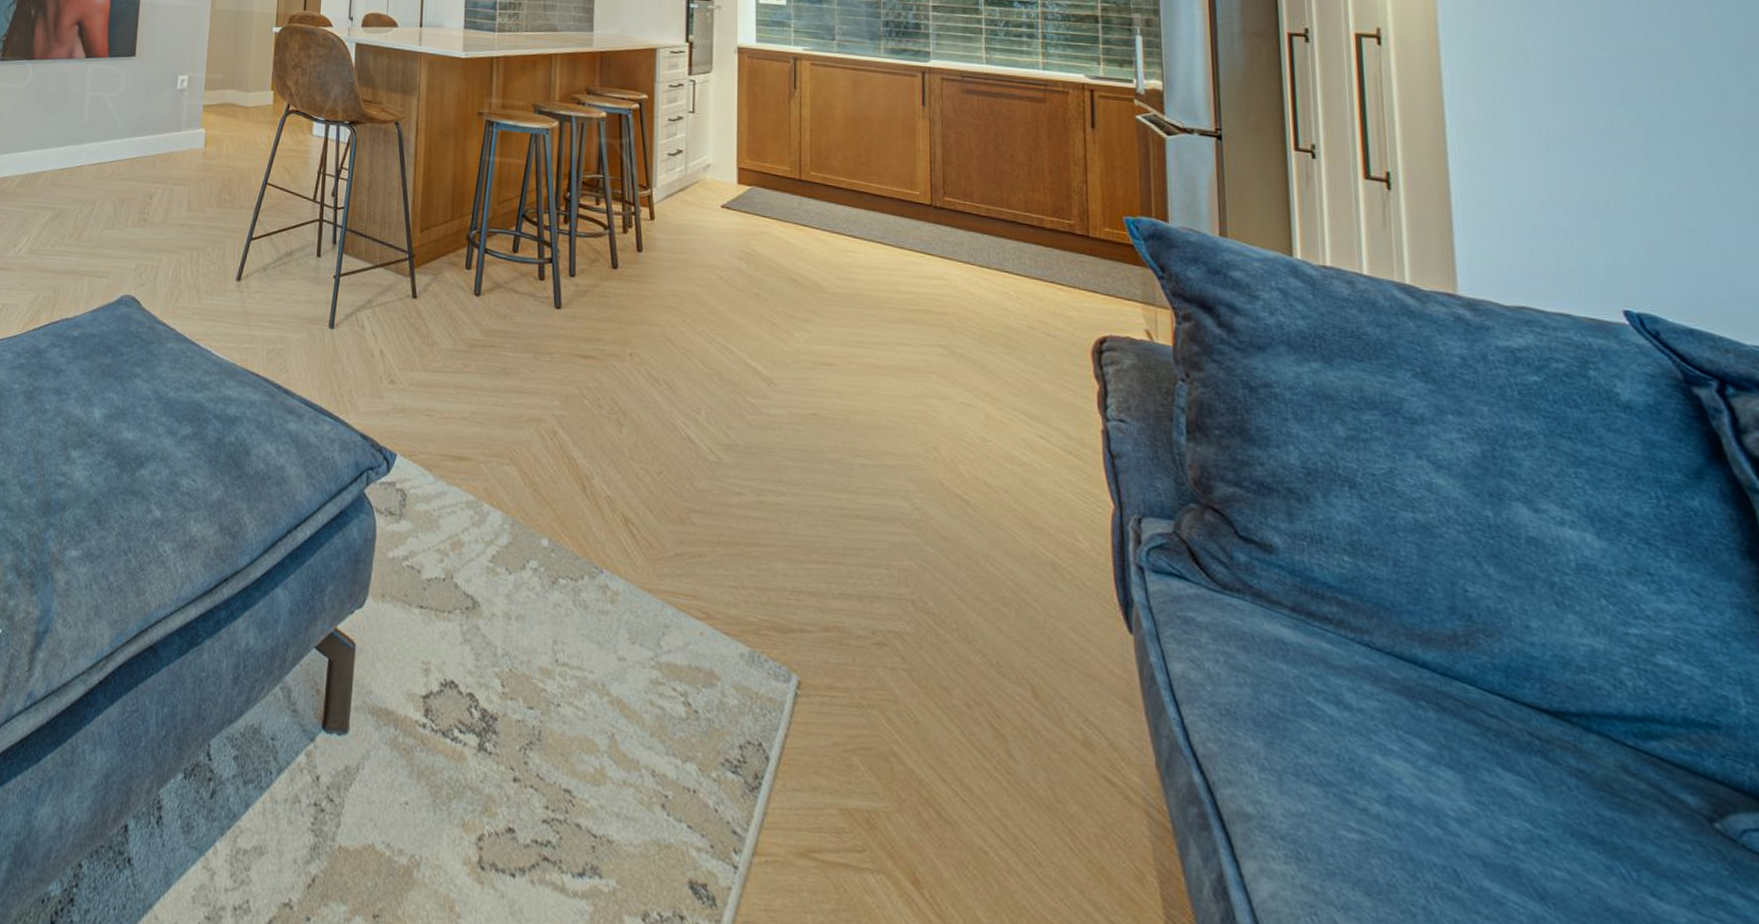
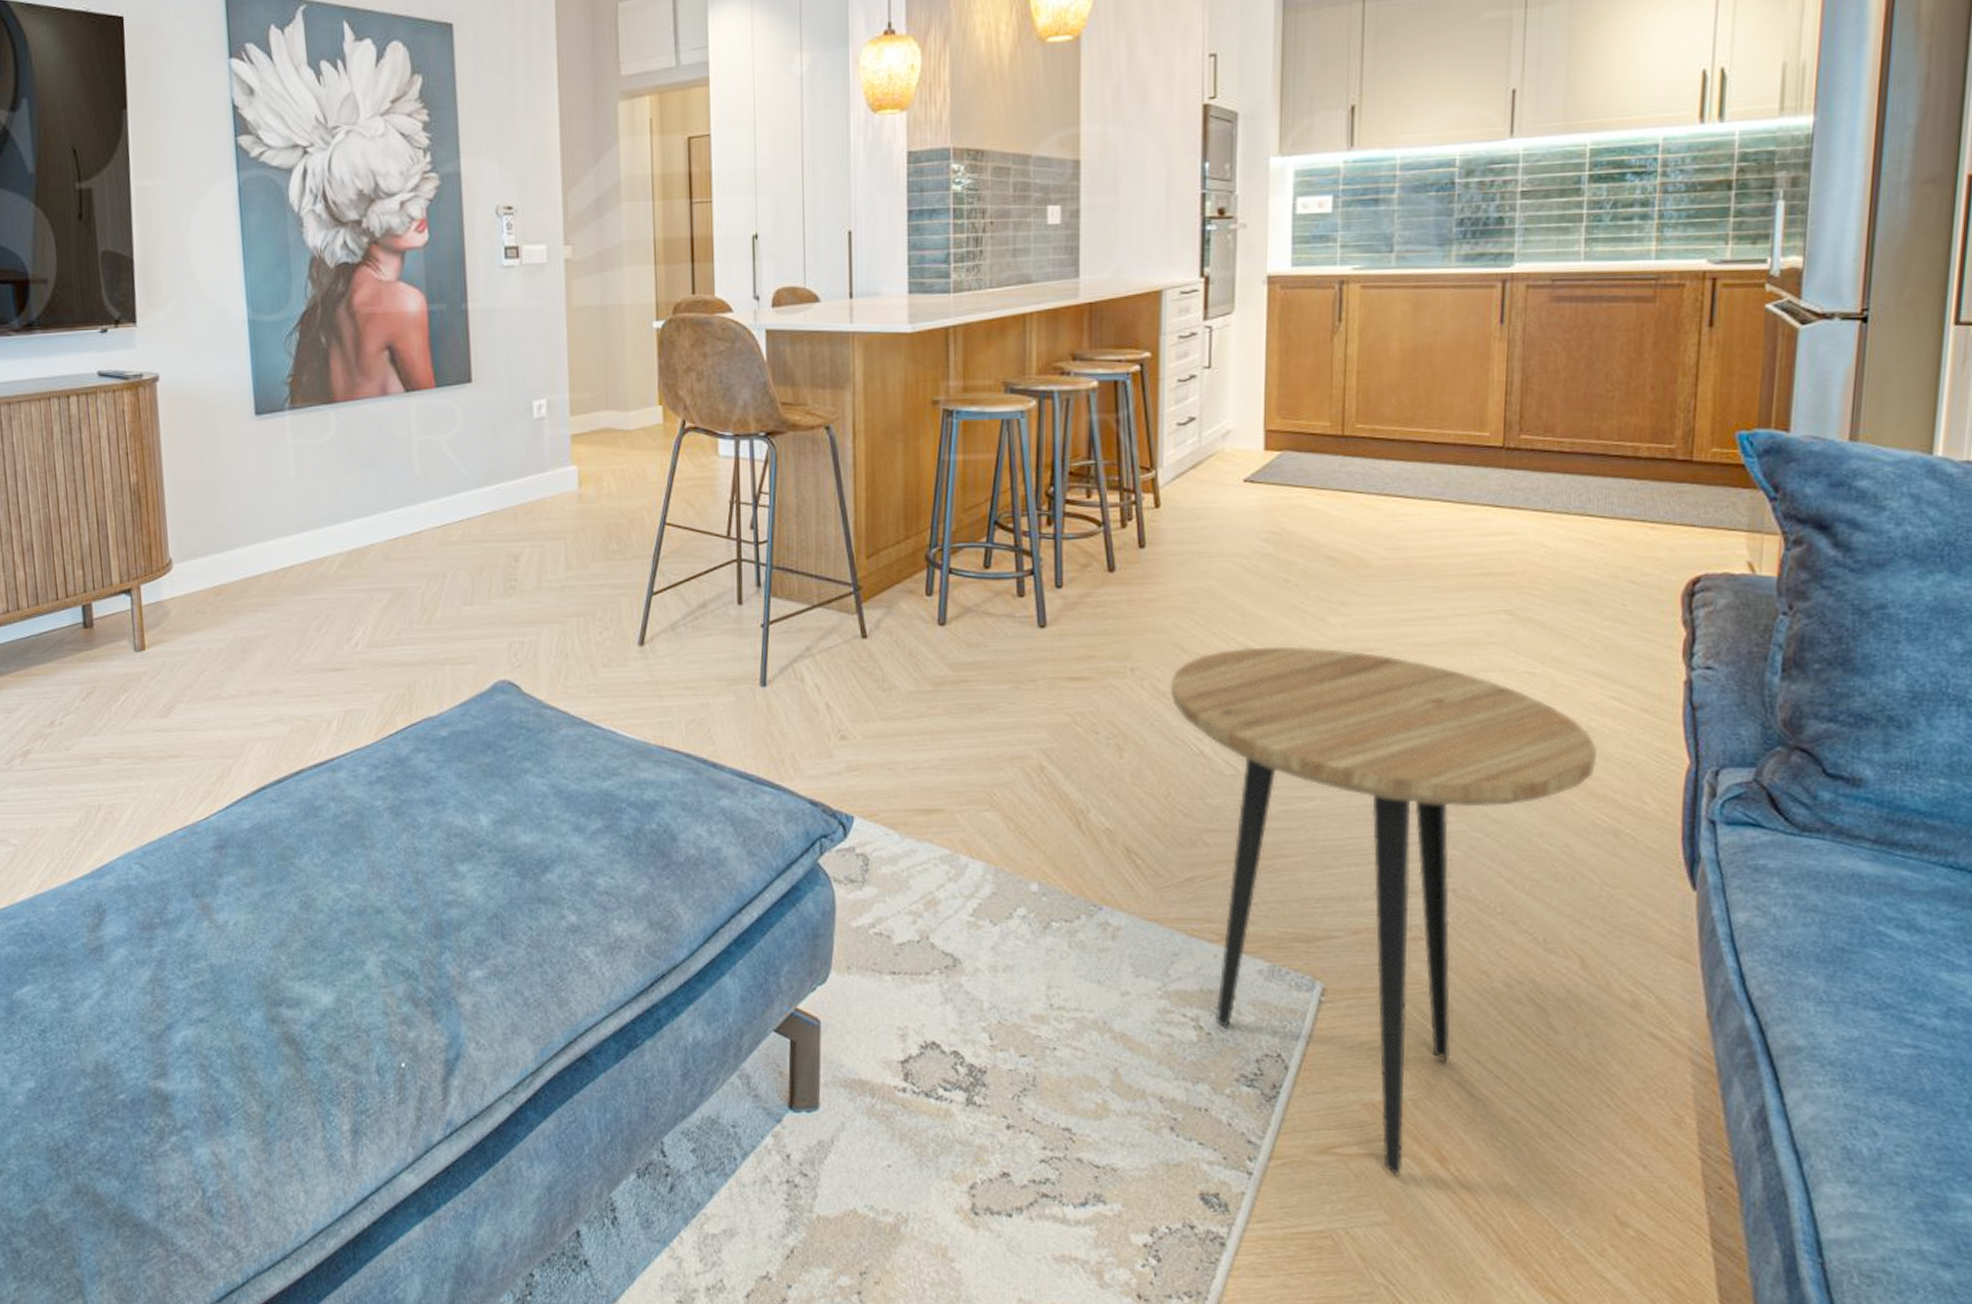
side table: none [663,348,1031,895] -> present [1171,646,1598,1177]

